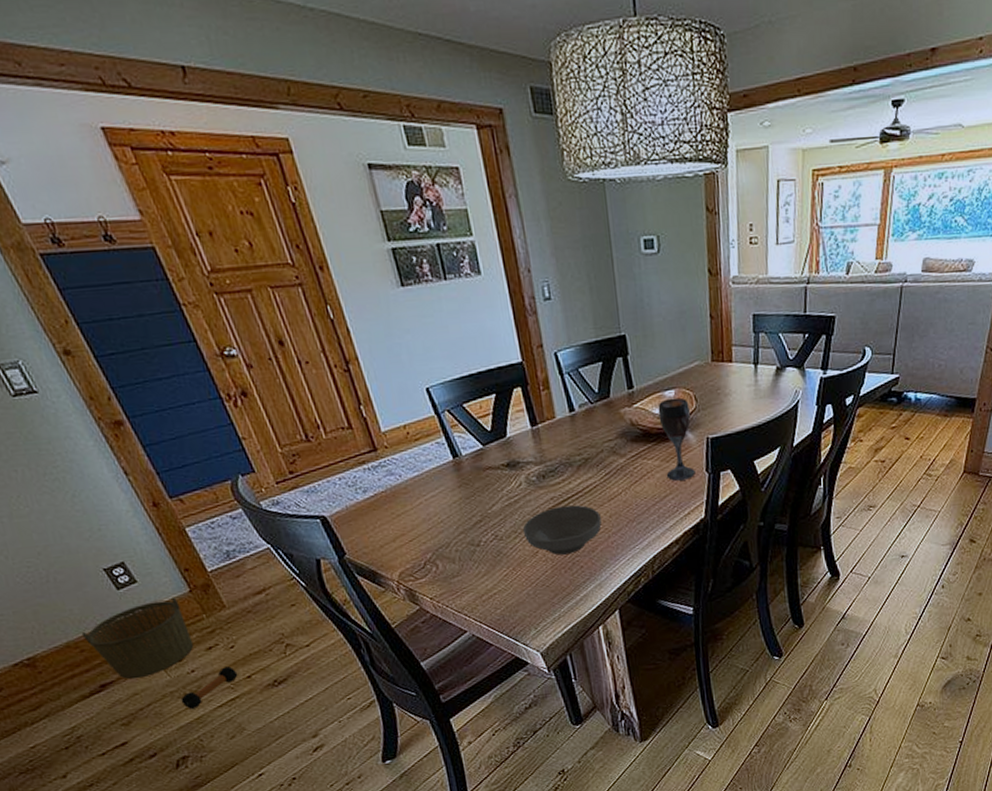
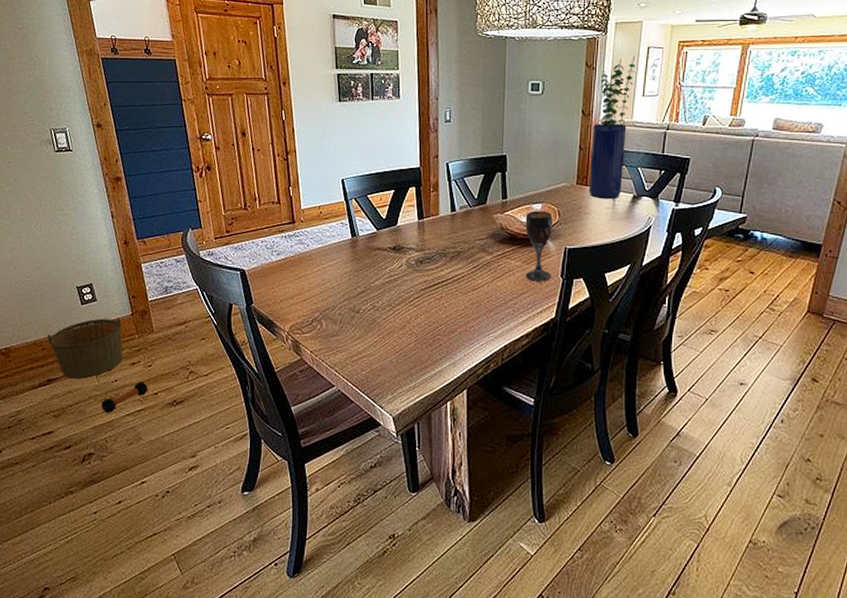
bowl: present [522,504,602,556] -> none [396,289,464,332]
vase: none [723,193,765,375] -> present [589,56,636,199]

